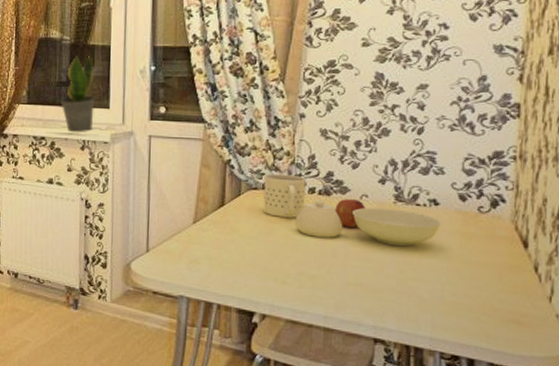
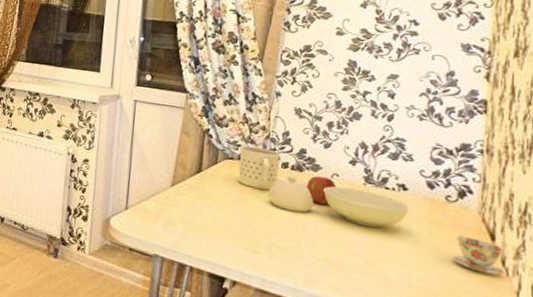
potted plant: present [61,55,95,133] -> none [55,22,88,93]
teacup: none [485,245,538,283] -> present [453,235,505,276]

